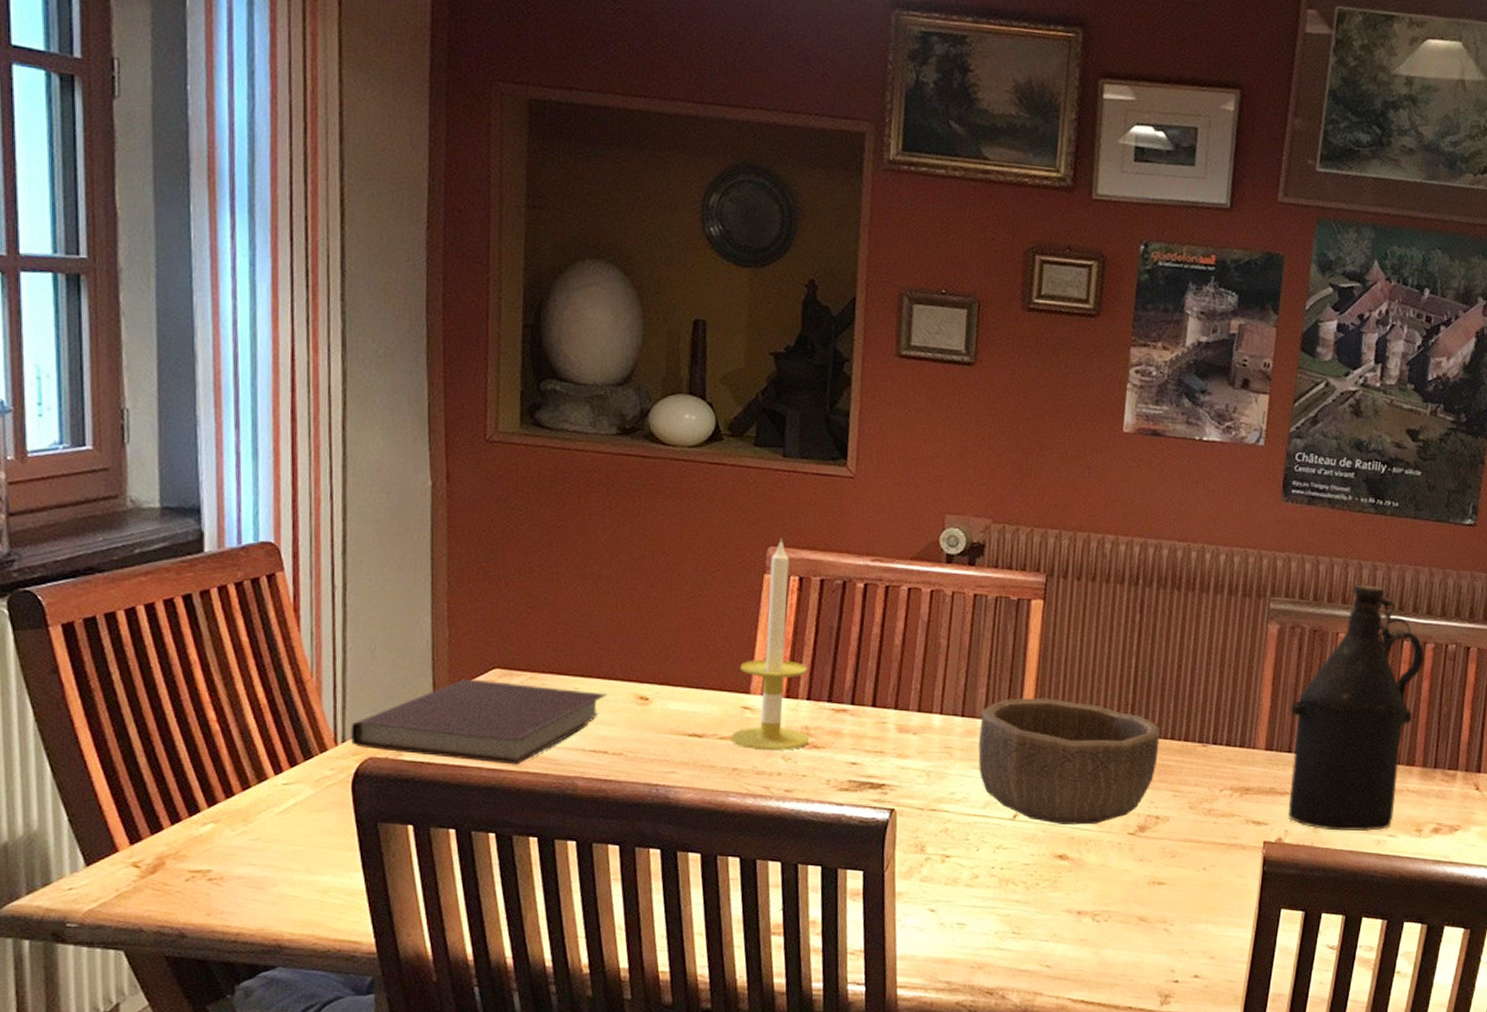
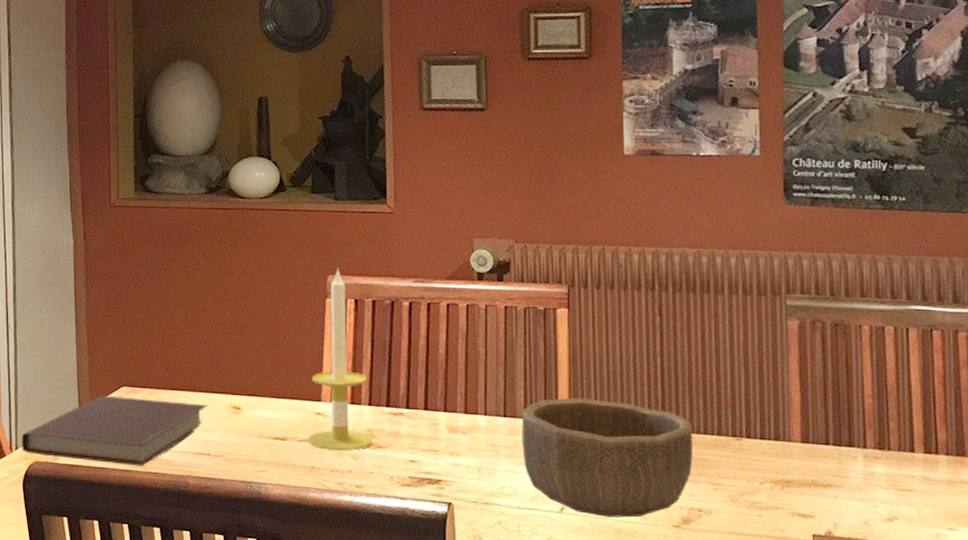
bottle: present [1288,584,1424,832] -> none [823,277,959,525]

